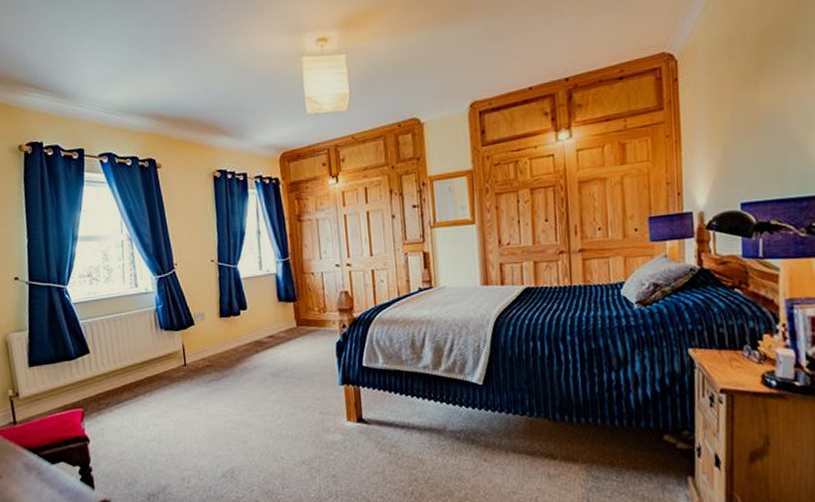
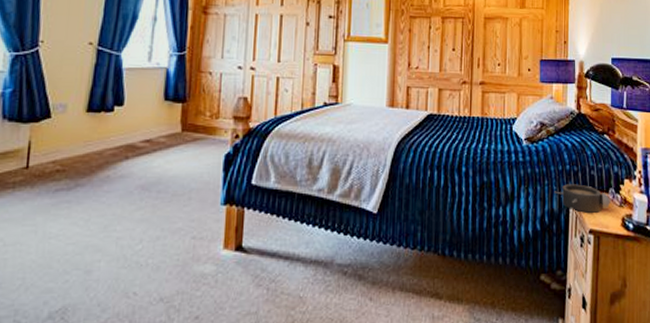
alarm clock: none [674,343,748,372] -> present [554,184,612,213]

